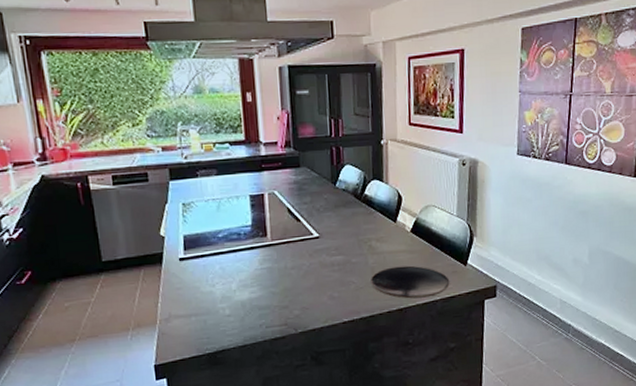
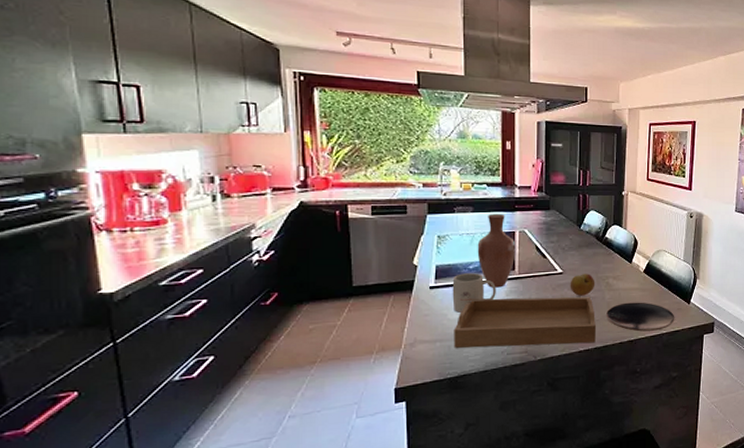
mug: none [202,241,249,285] -> present [452,273,496,313]
serving tray: none [208,262,361,322] -> present [454,297,596,348]
vase: none [224,175,267,257] -> present [477,214,516,288]
fruit: none [328,236,357,262] -> present [570,274,595,296]

